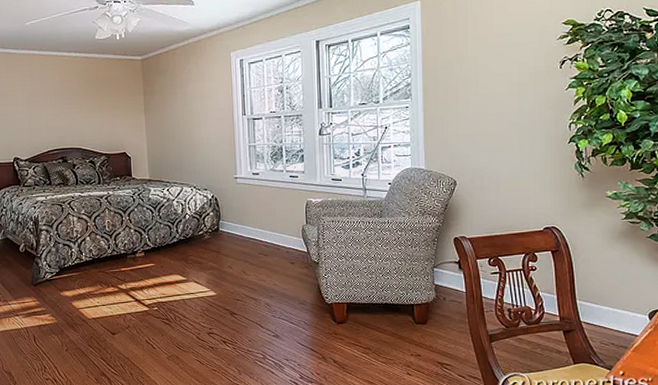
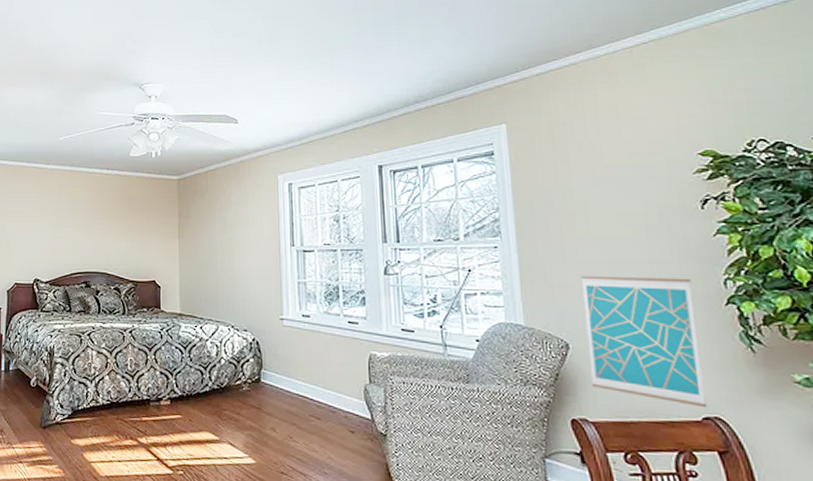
wall art: none [469,124,548,221] -> present [580,275,708,408]

